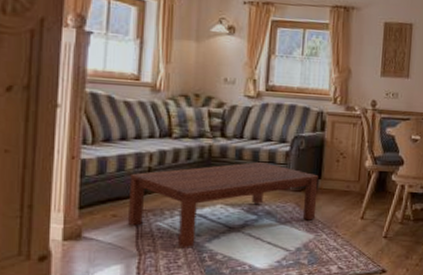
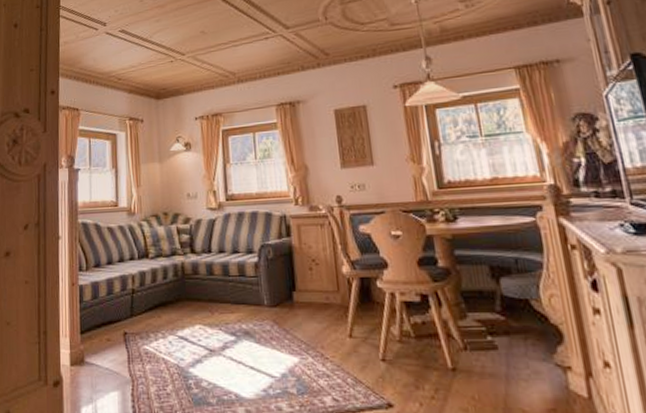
coffee table: present [128,161,319,248] -> none [118,275,297,374]

